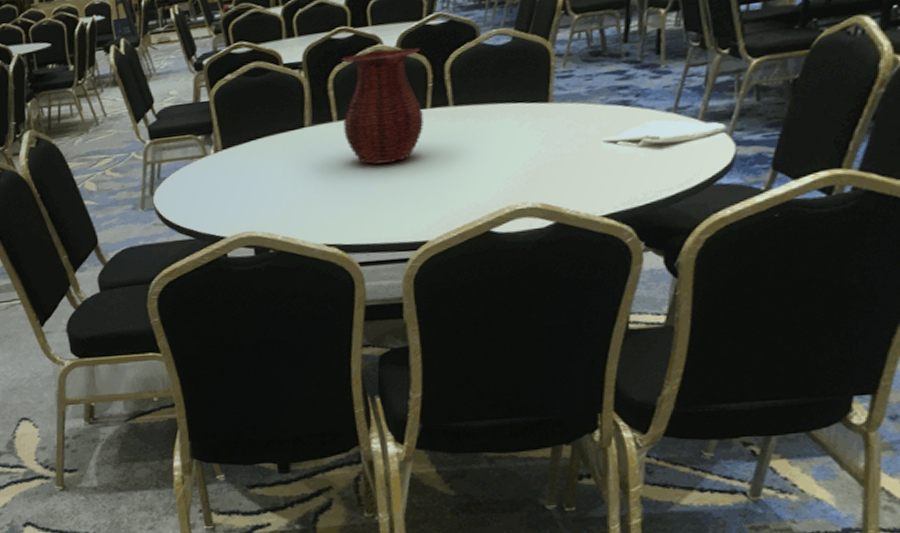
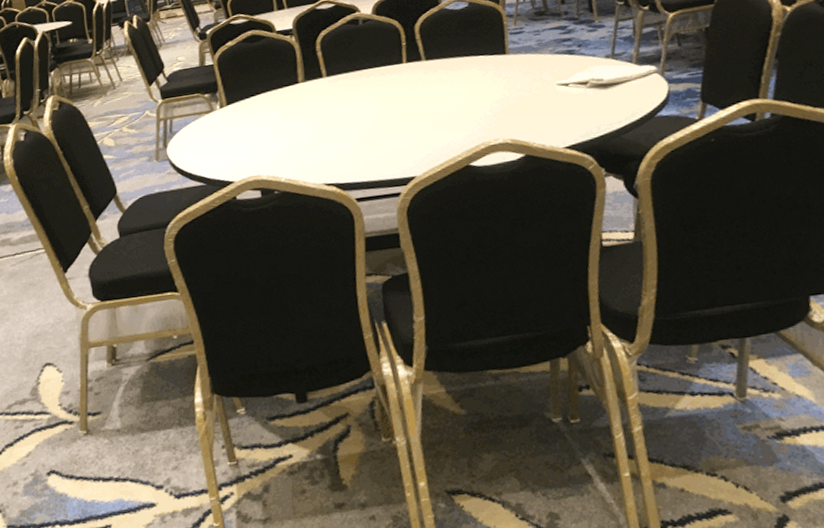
vase: present [340,47,425,165] -> none [325,14,402,112]

